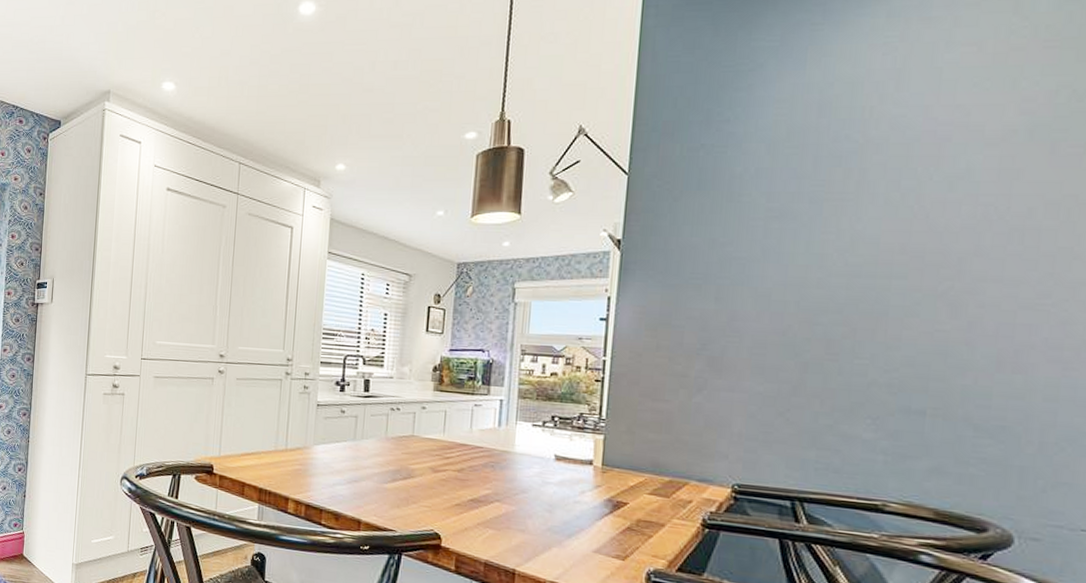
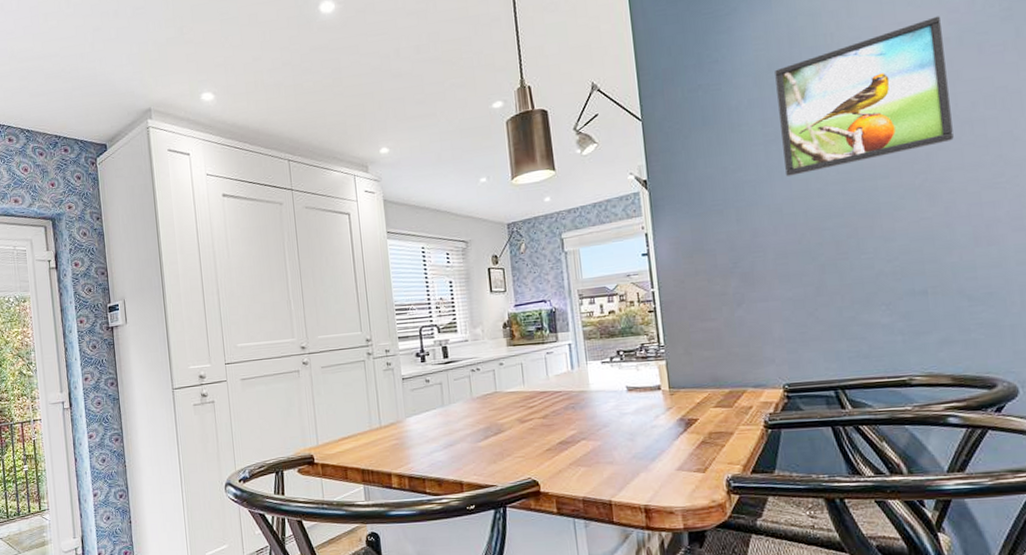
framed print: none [784,103,1010,260] -> present [775,16,954,176]

